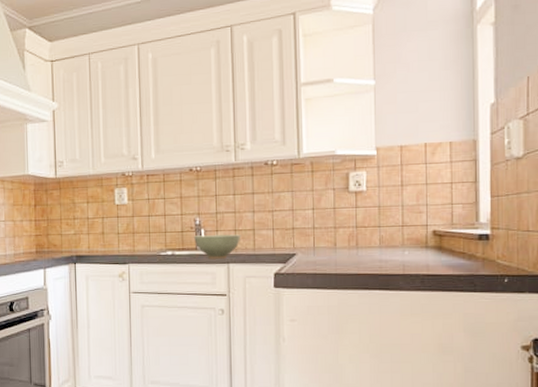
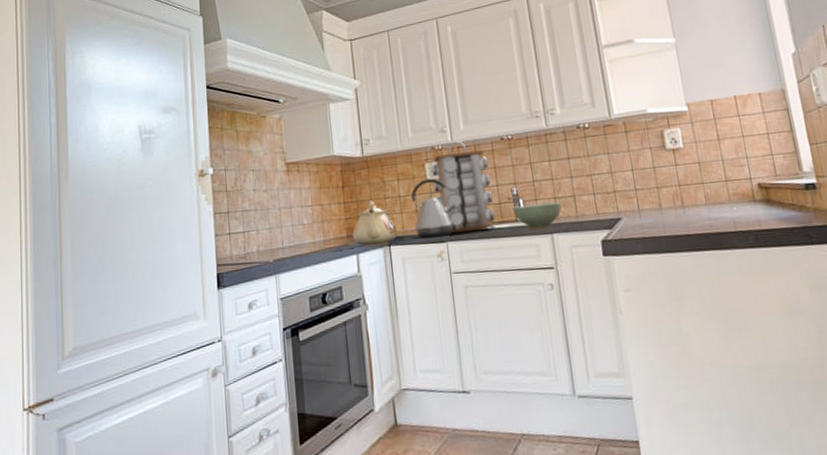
teapot: none [41,220,84,264] -> present [352,200,398,248]
kettle: none [98,203,140,260] -> present [410,178,456,239]
spice rack: none [120,169,176,257] -> present [431,140,495,234]

